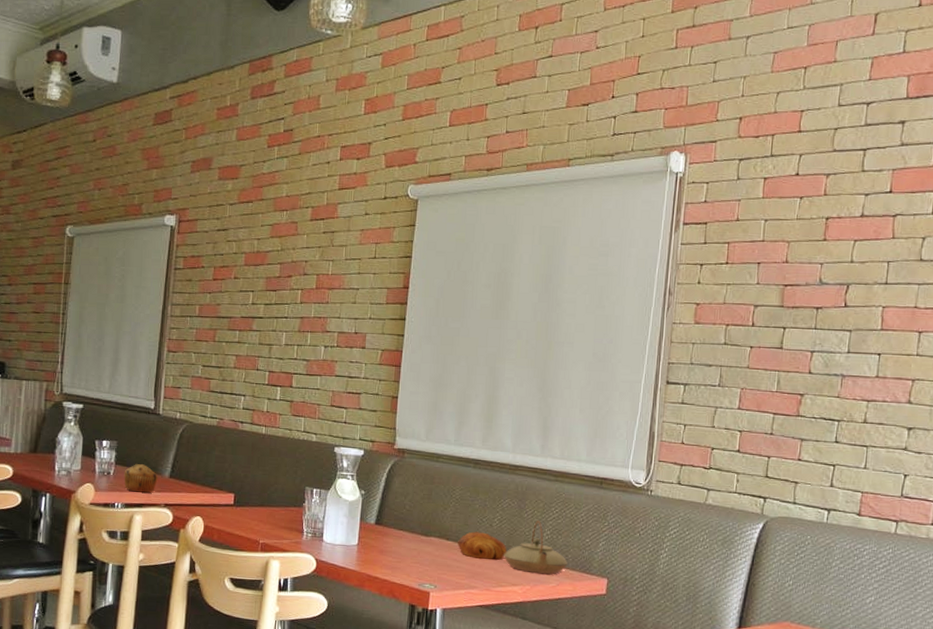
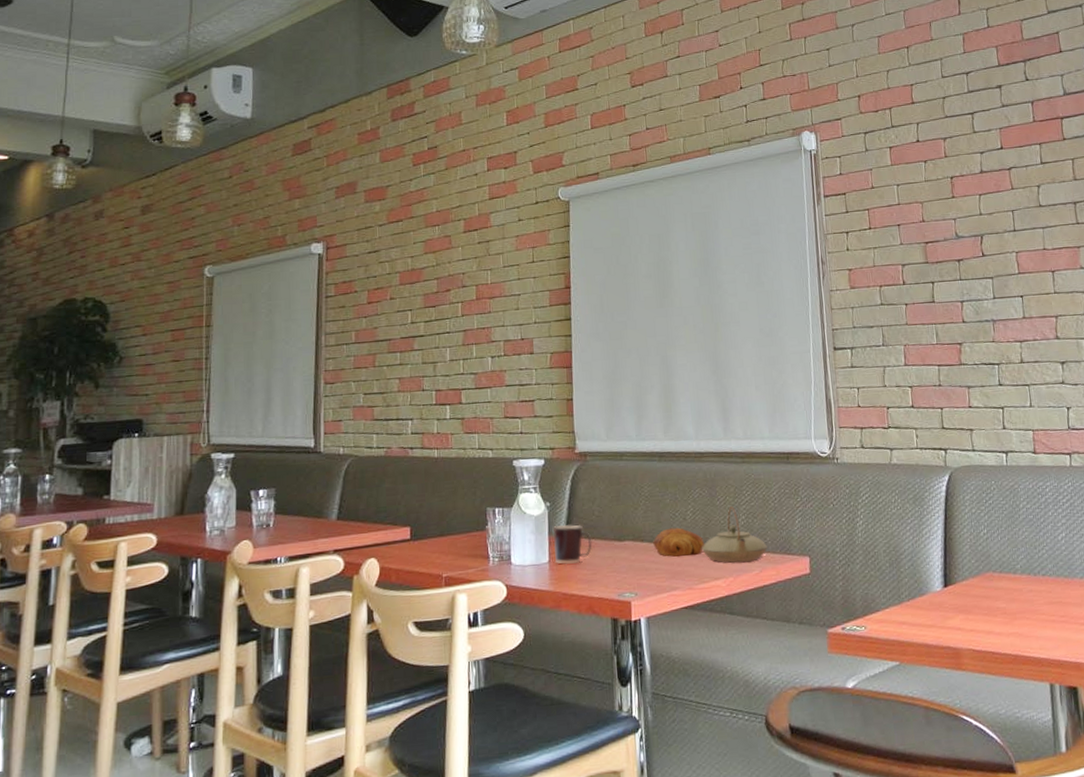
muffin: present [124,464,158,493] -> none [285,510,324,542]
mug: none [363,513,400,550] -> present [552,524,592,565]

